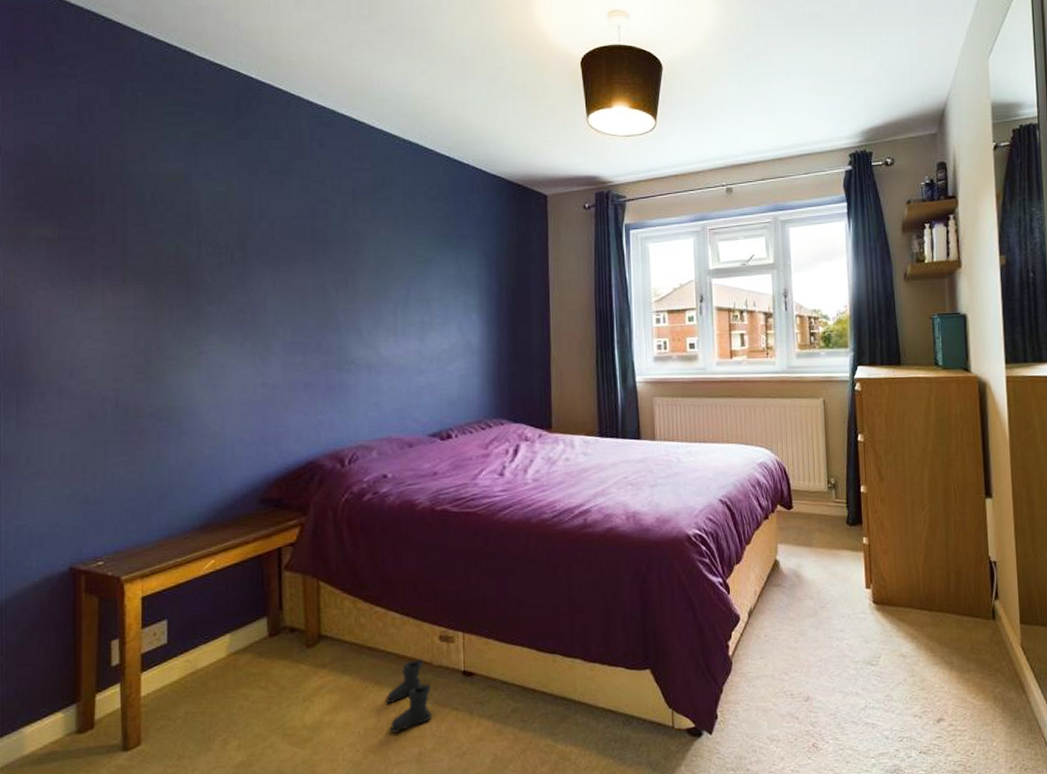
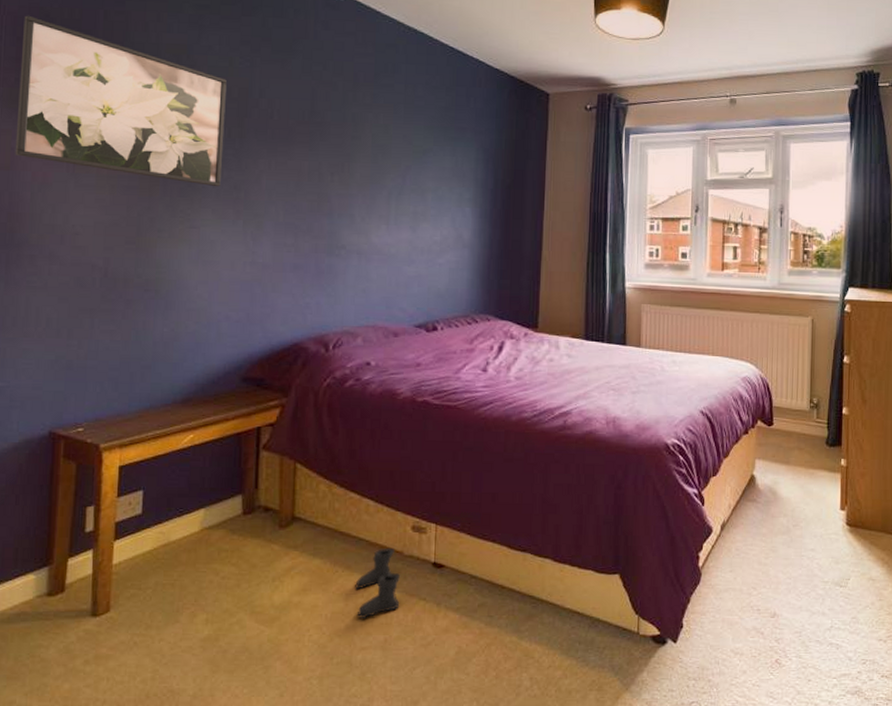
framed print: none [19,154,227,311] -> present [15,15,227,187]

